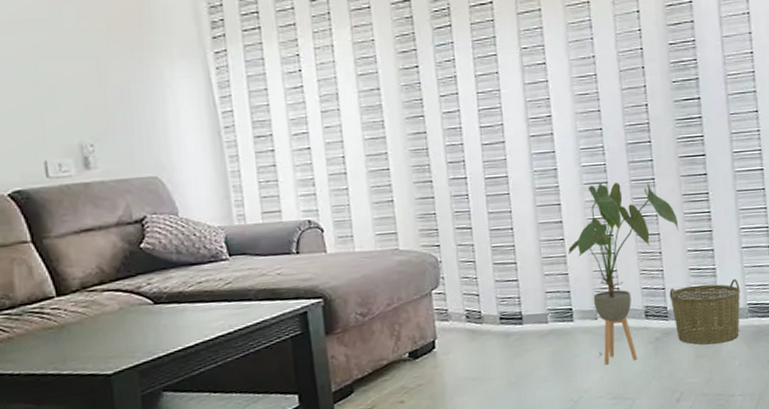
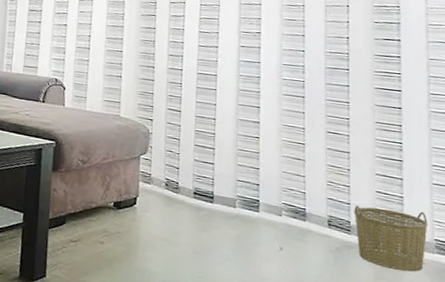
house plant: present [568,182,679,366] -> none [262,97,369,265]

